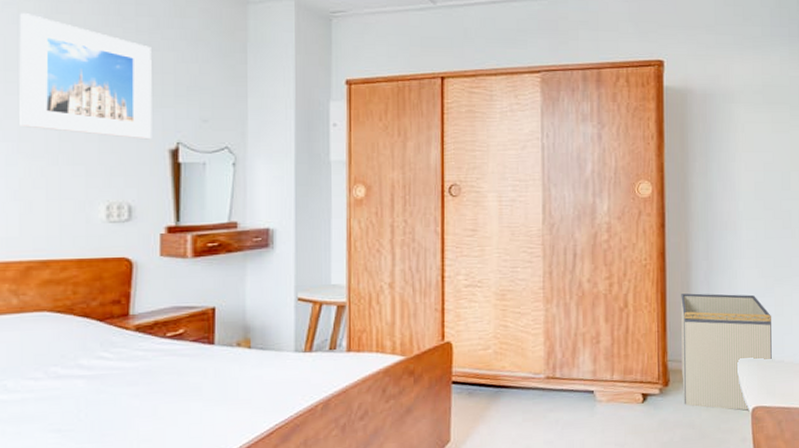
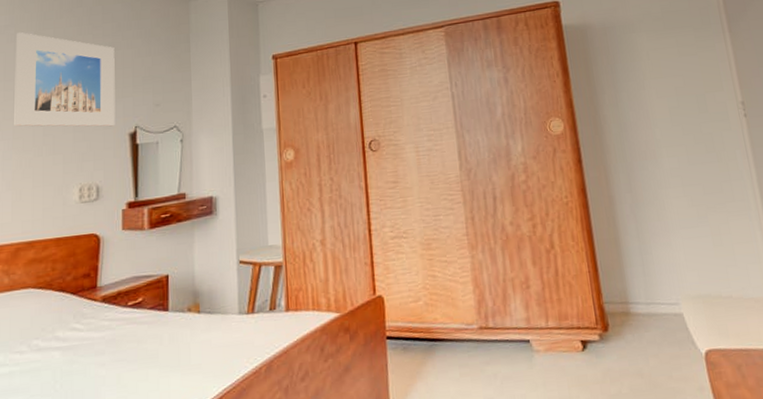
storage bin: present [681,293,772,411] -> none [608,225,718,355]

